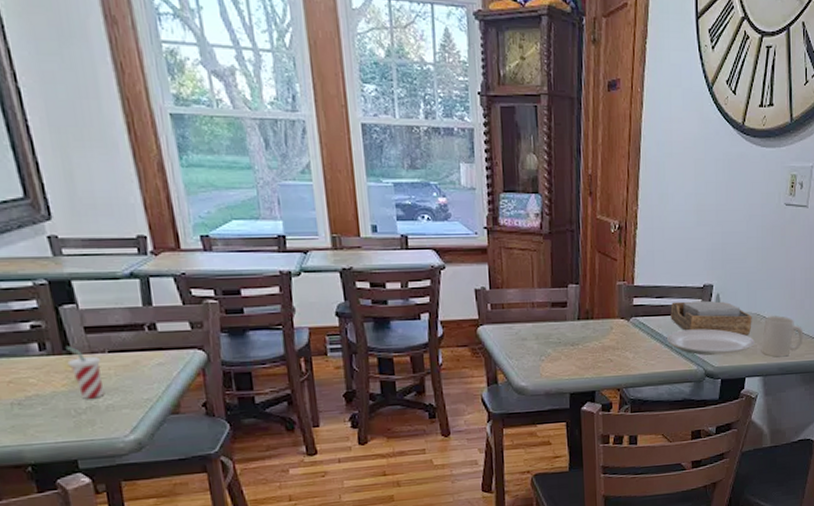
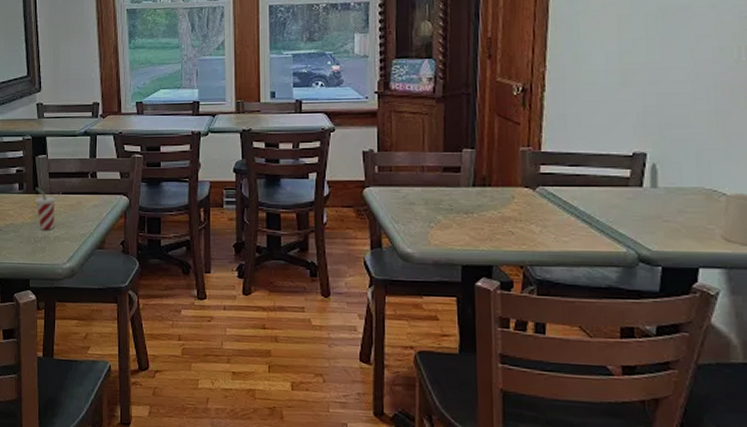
plate: present [667,328,755,356] -> none [585,204,711,238]
napkin holder: present [670,300,752,336] -> none [588,171,706,216]

